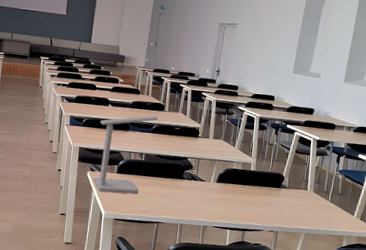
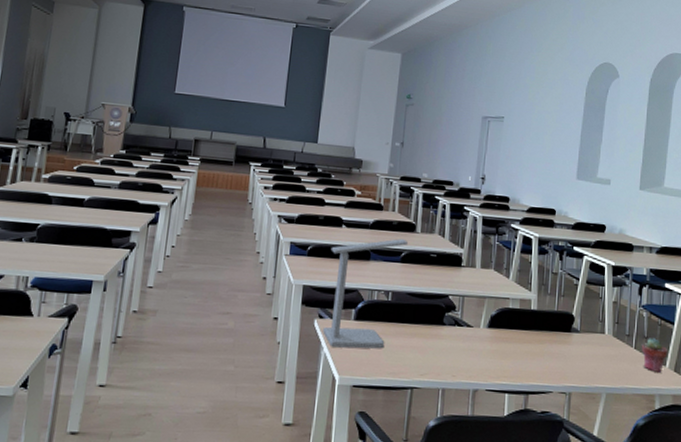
potted succulent: none [335,194,357,220] -> present [641,338,668,373]

